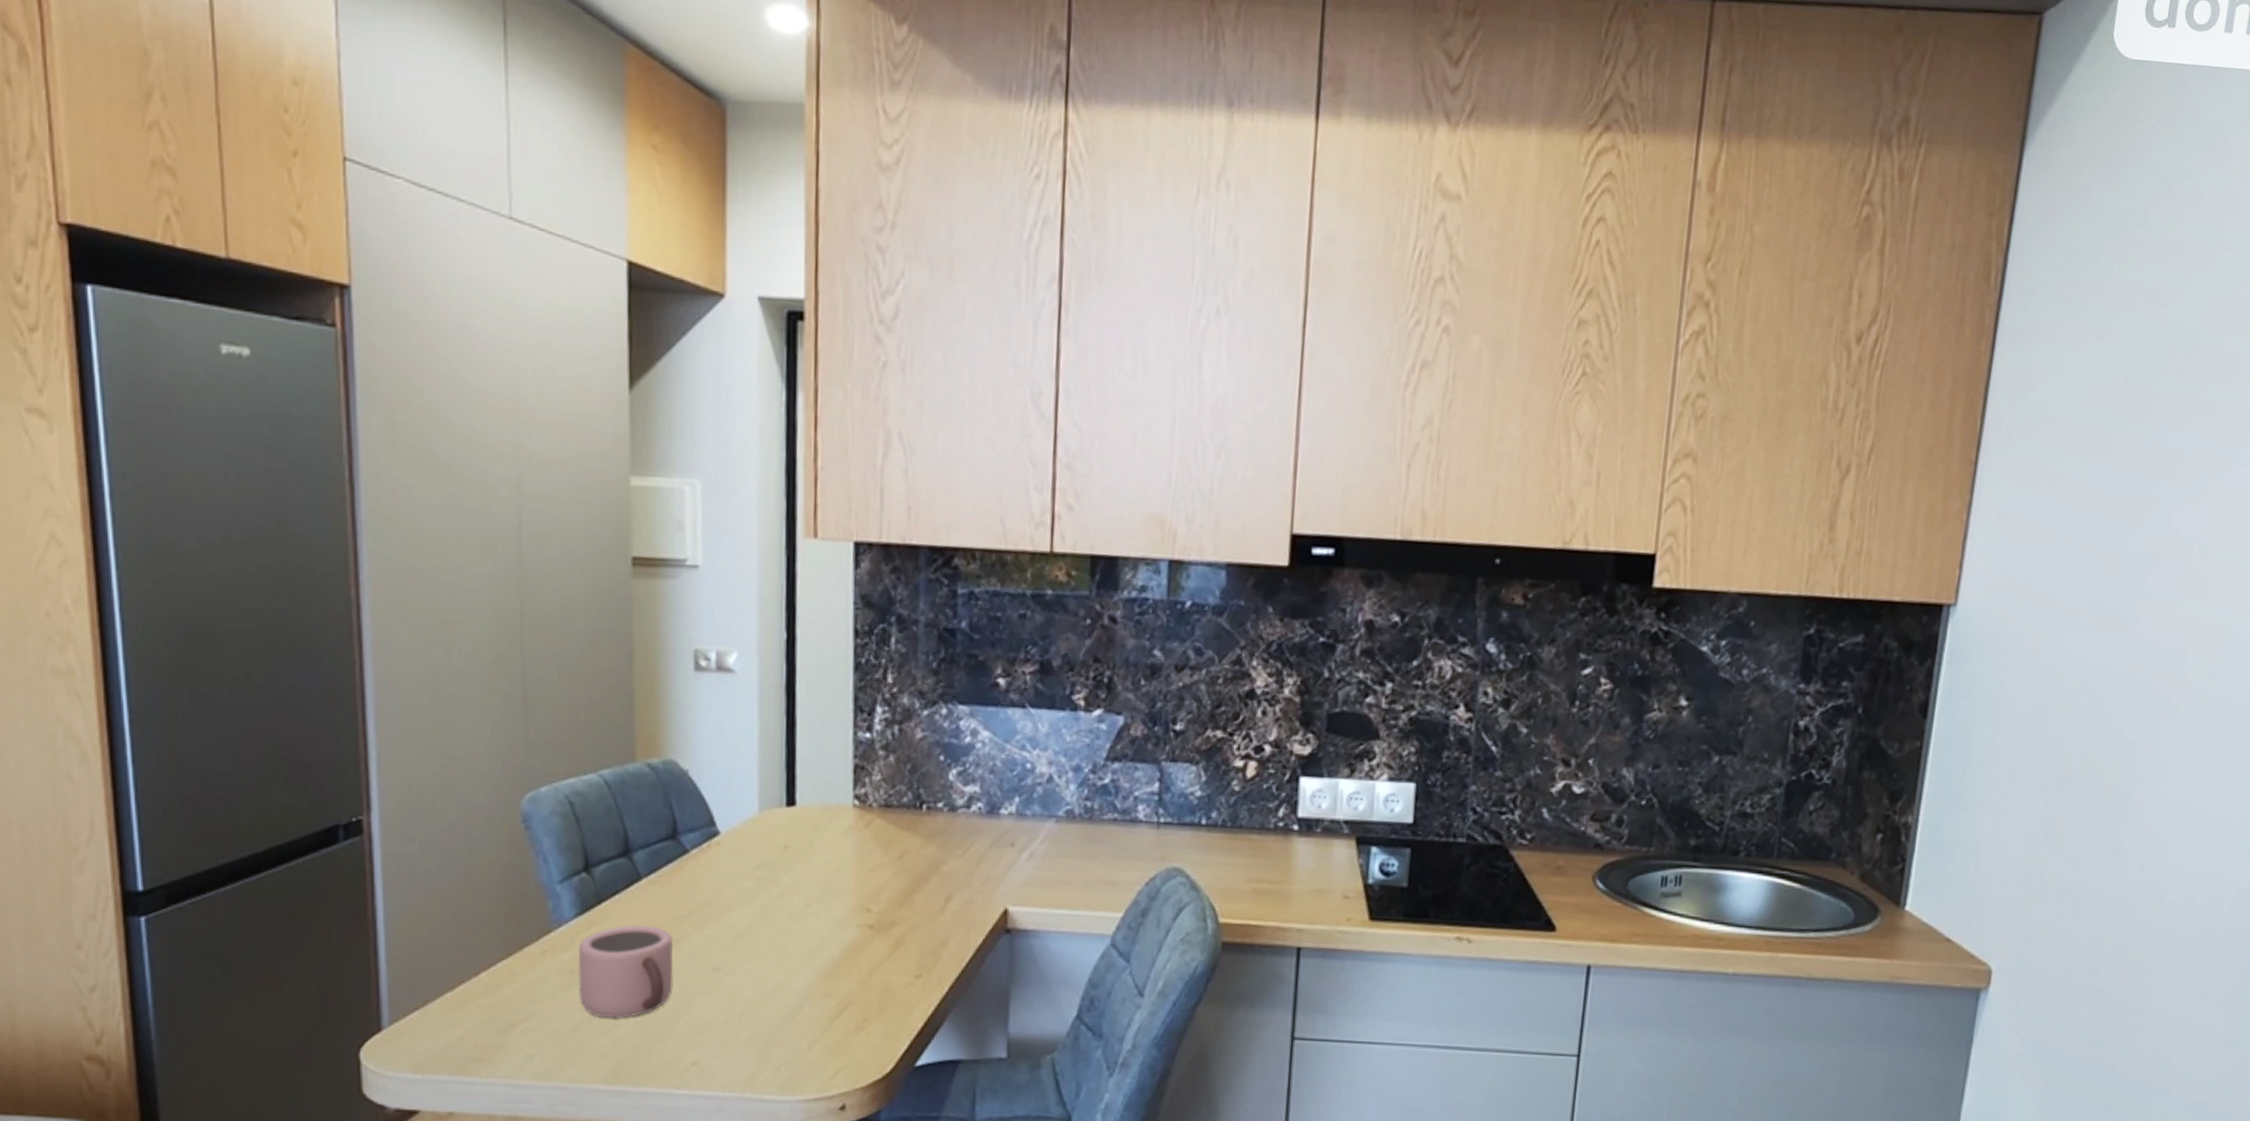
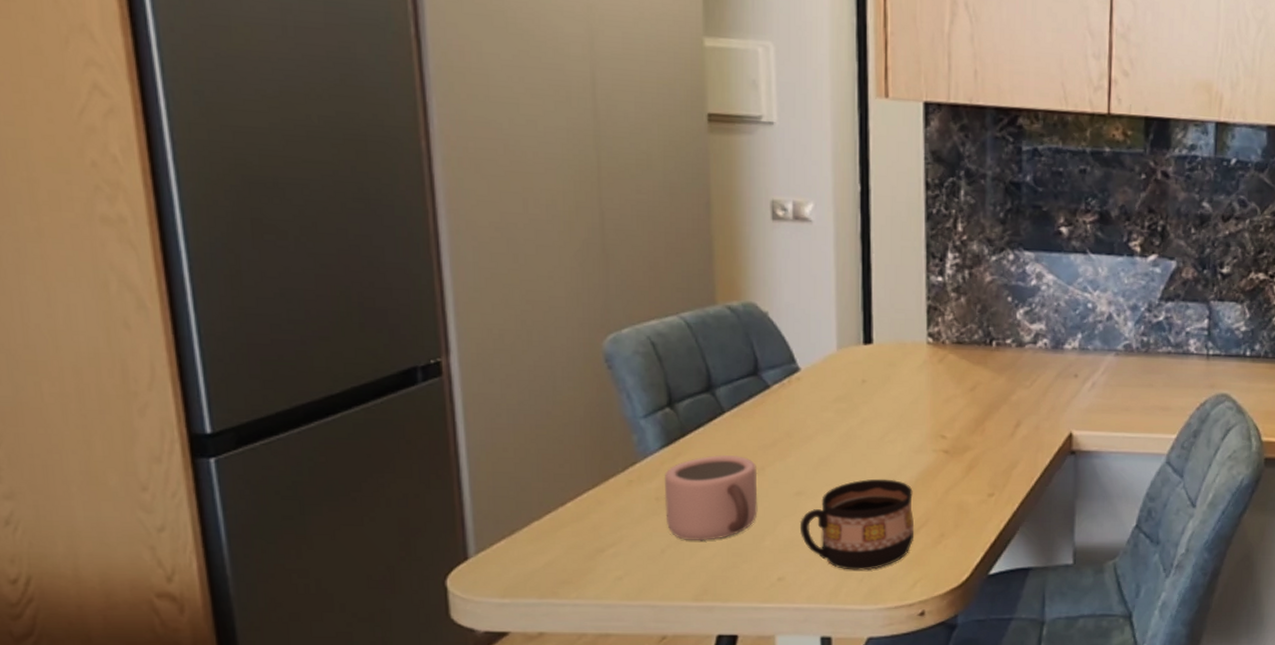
cup: none [715,955,836,1057] -> present [799,478,915,571]

